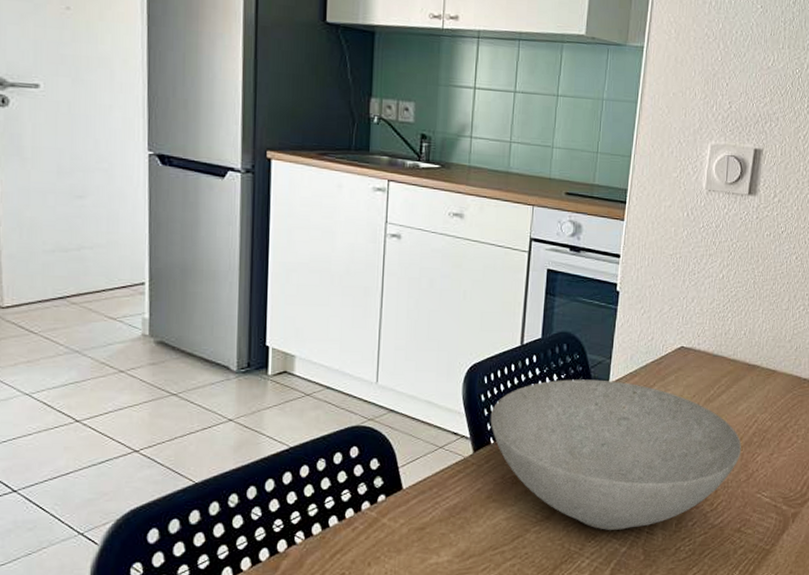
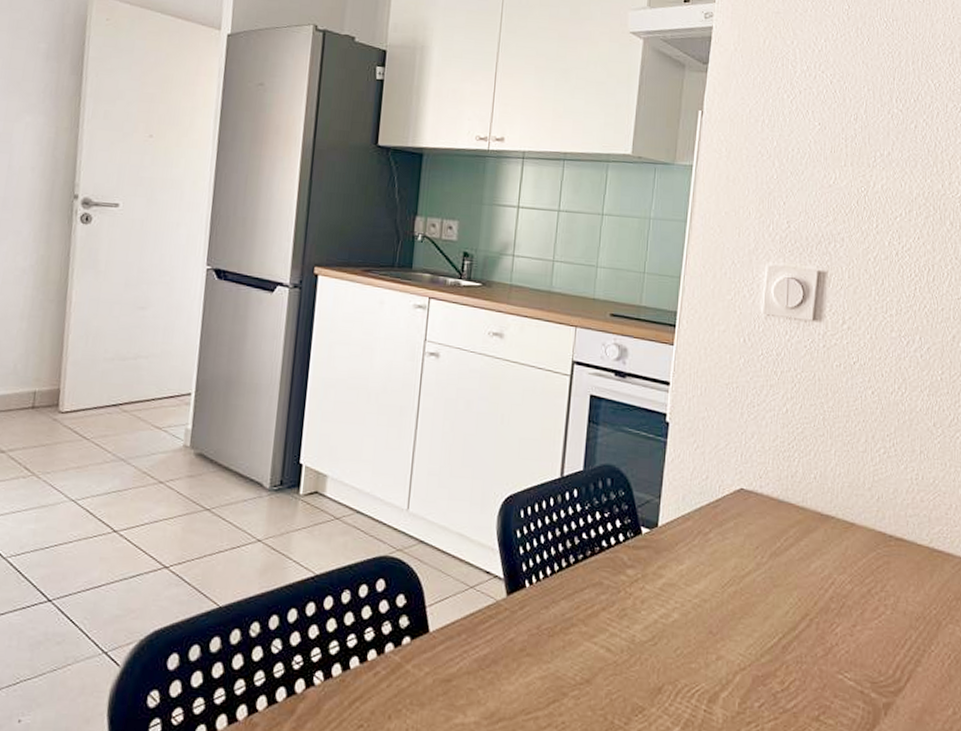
bowl: present [490,379,742,530] -> none [525,518,817,704]

